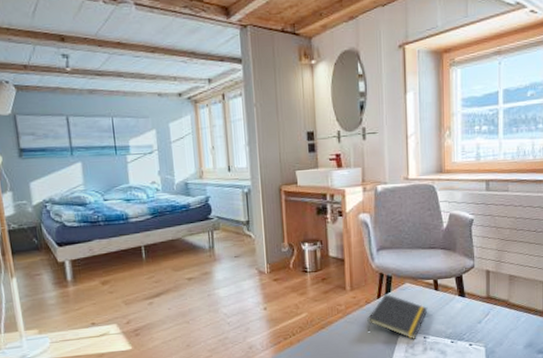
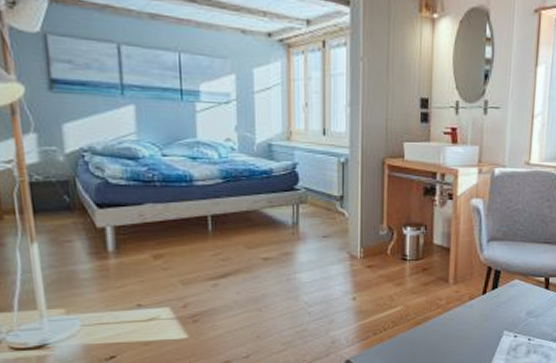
notepad: present [367,294,428,340] -> none [469,290,536,342]

